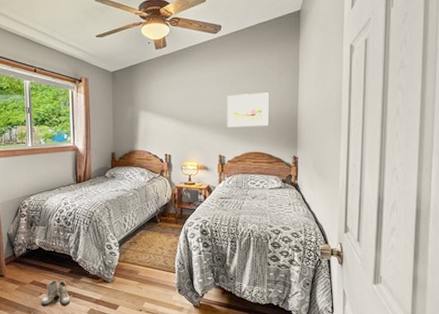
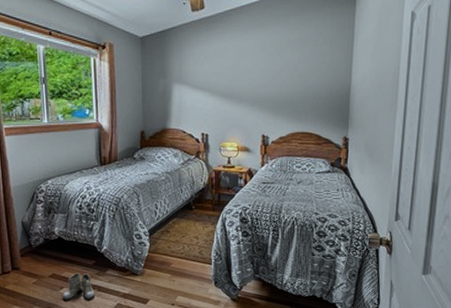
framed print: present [227,92,269,128] -> none [272,65,320,104]

